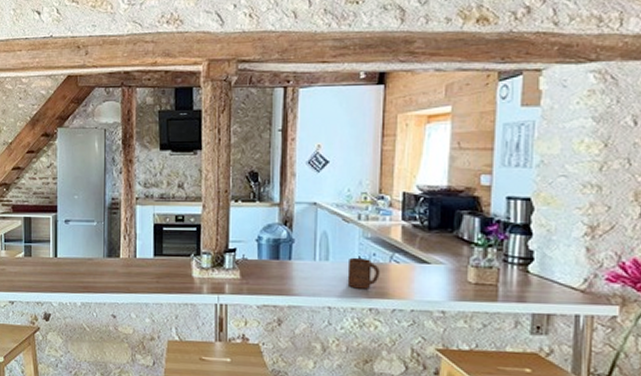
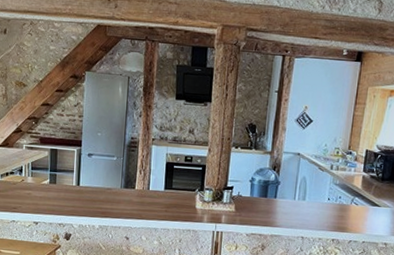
cup: present [347,257,380,289] -> none [317,198,343,224]

